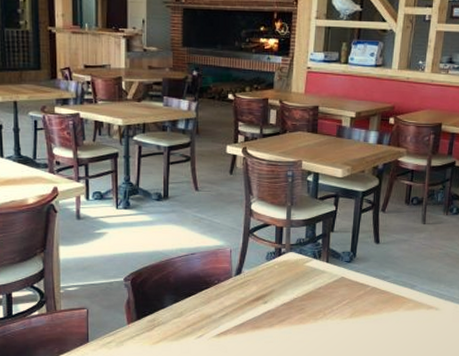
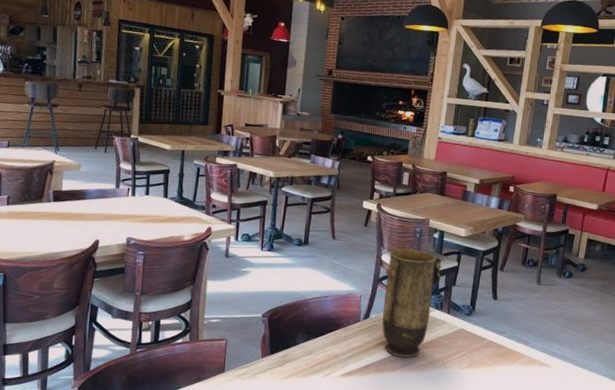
vase: none [256,195,318,312] -> present [382,248,442,358]

